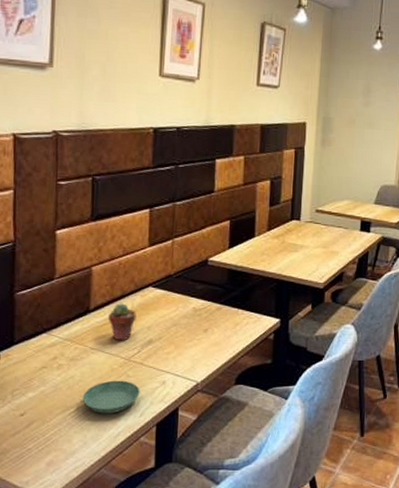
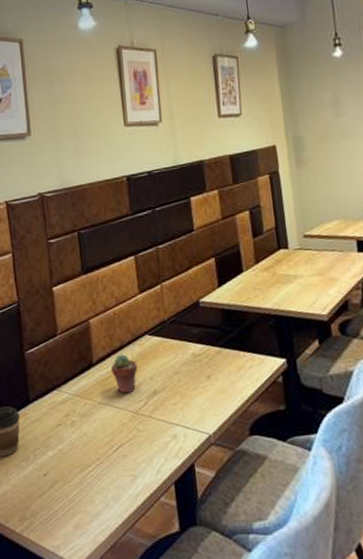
saucer: present [82,380,140,414] -> none [98,435,153,472]

